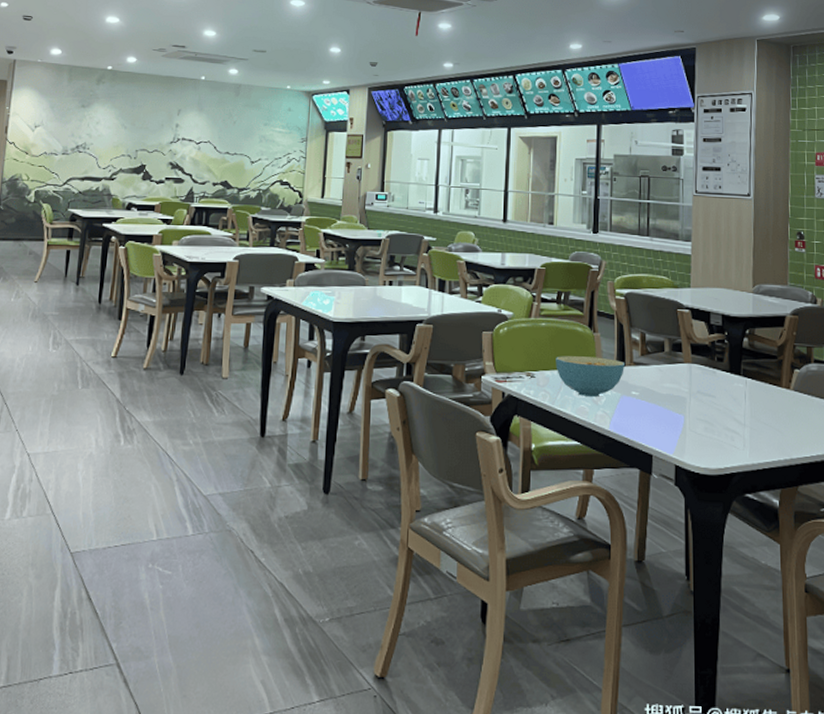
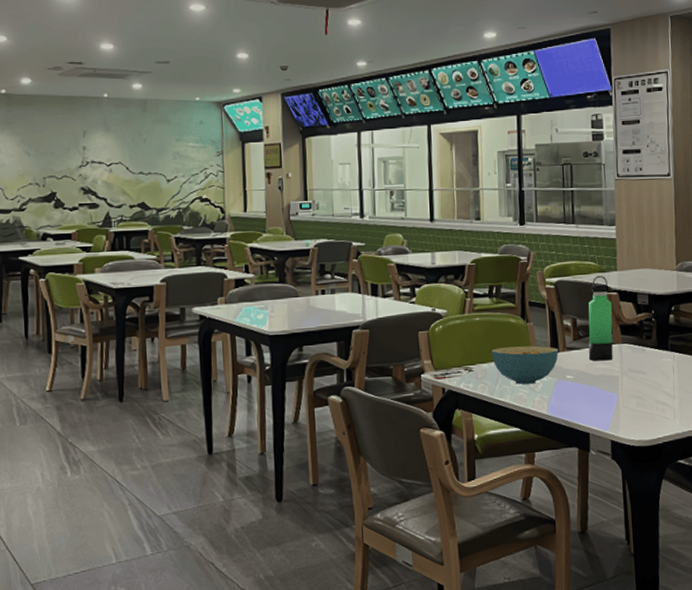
thermos bottle: none [656,290,684,380] -> present [588,275,613,361]

